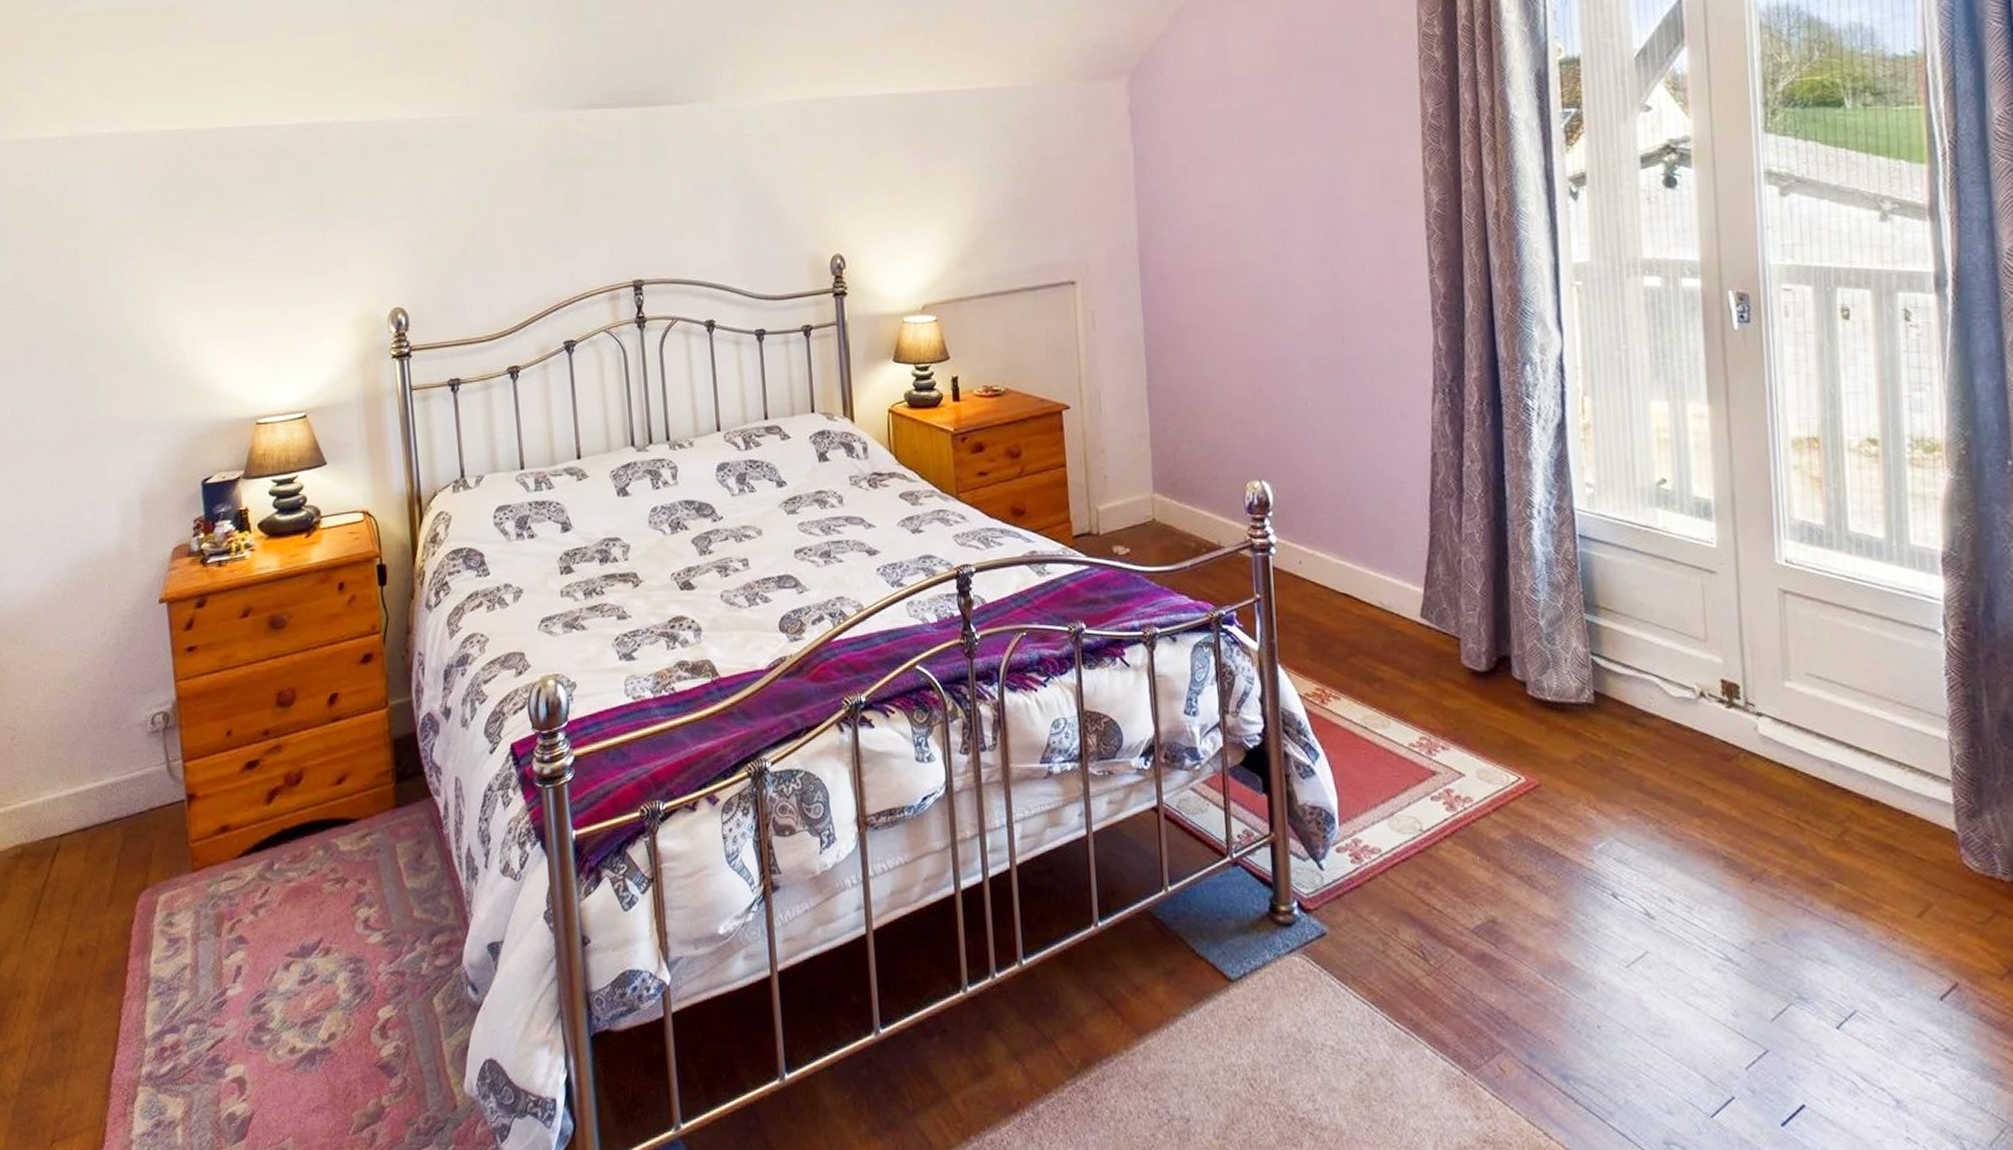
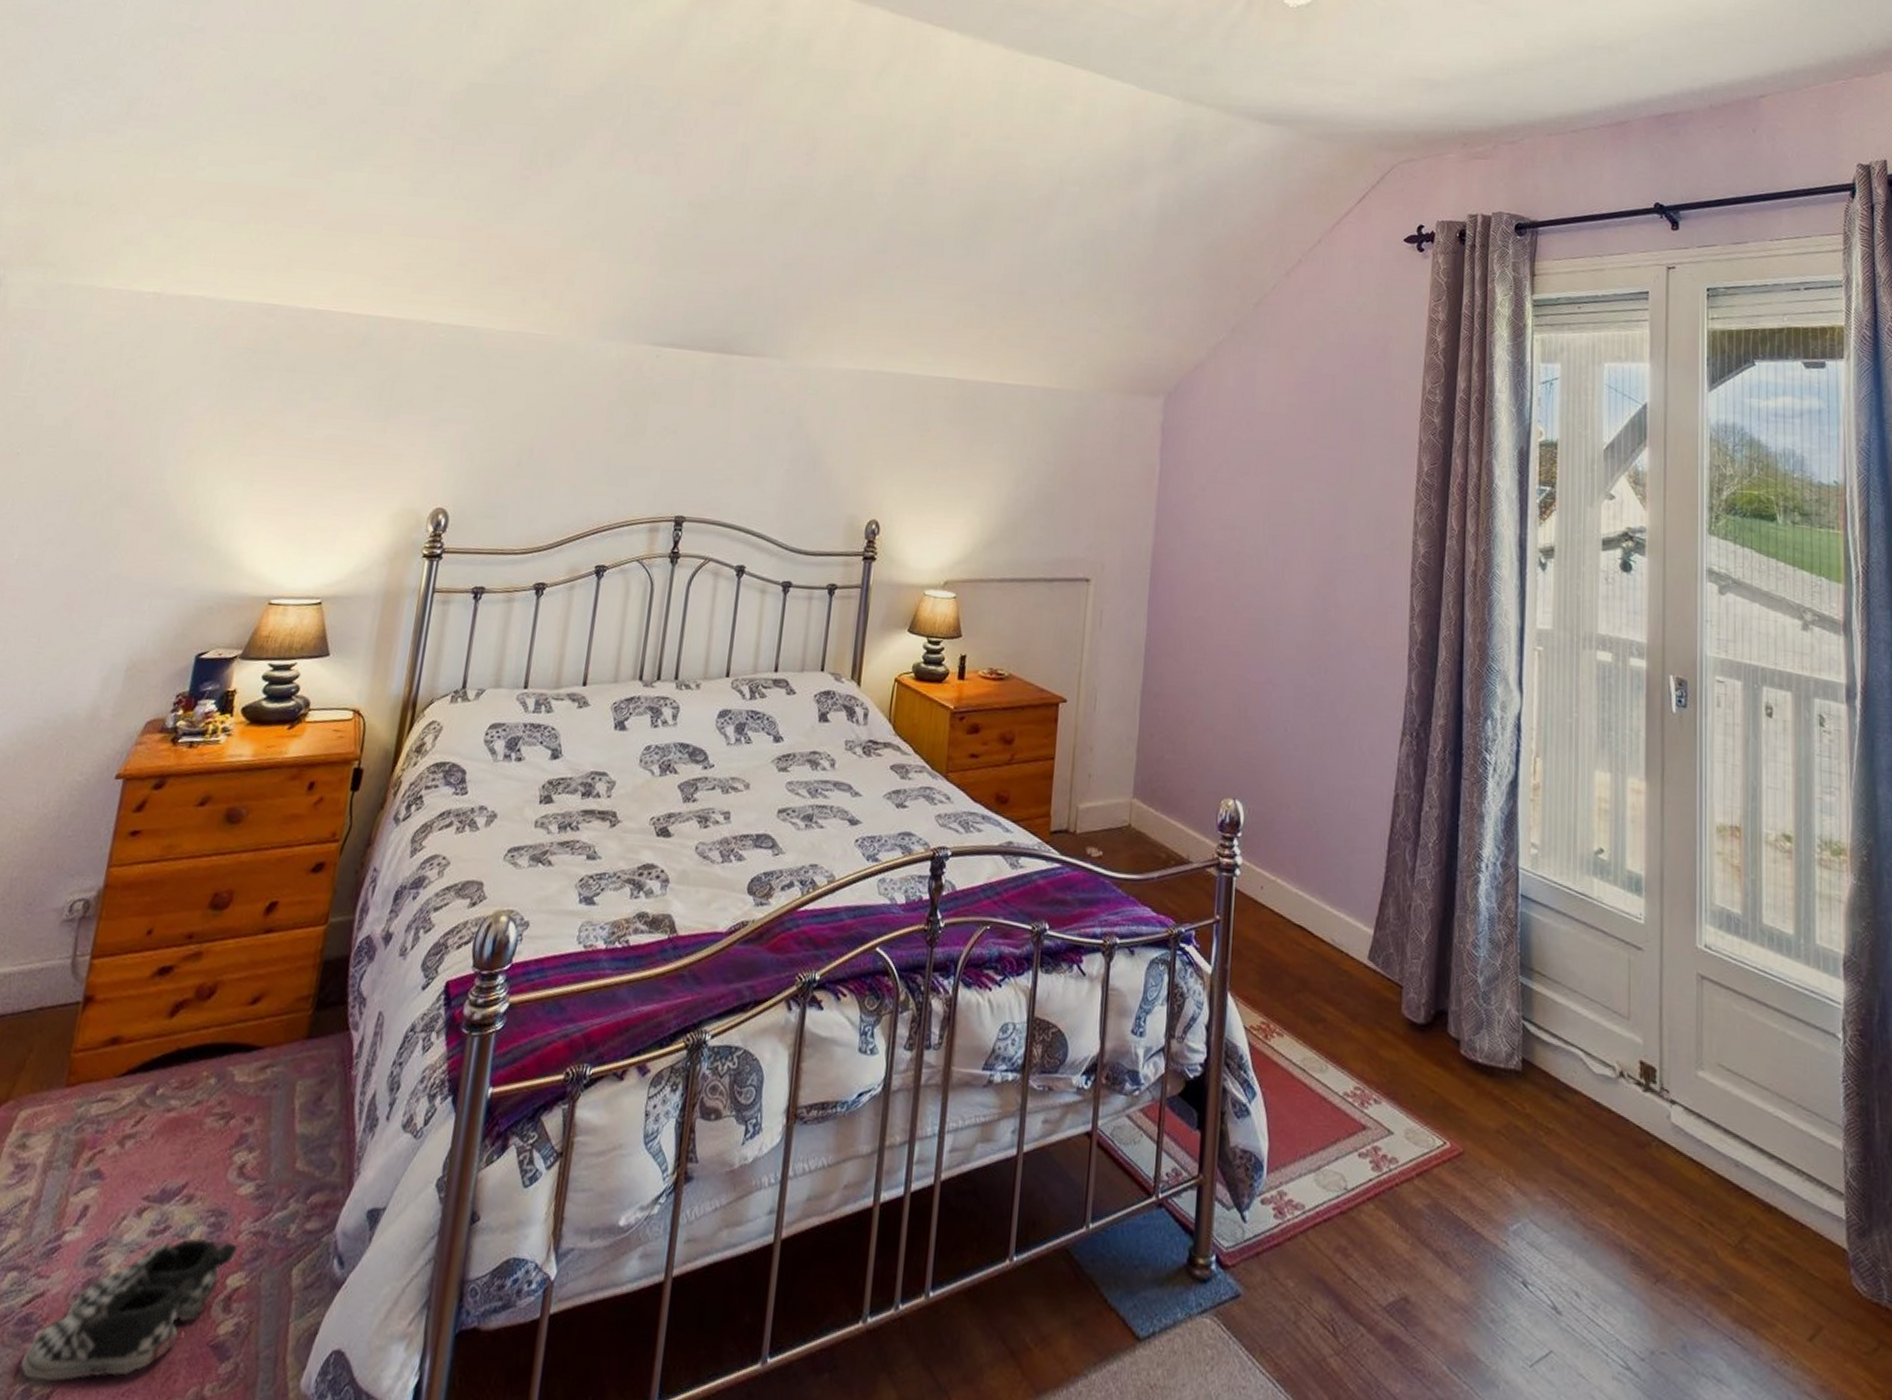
shoe: none [220,982,380,1107] -> present [20,1238,238,1381]

